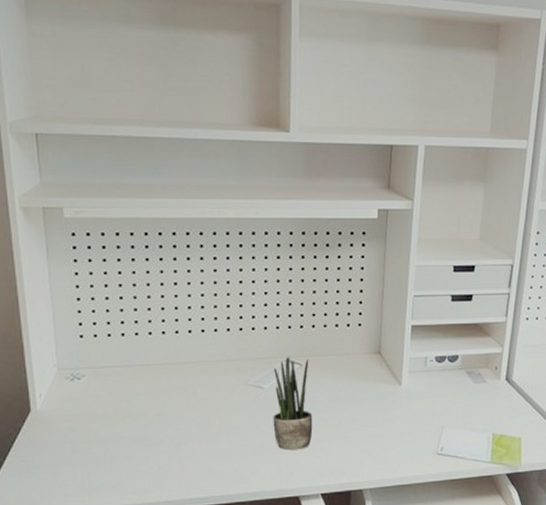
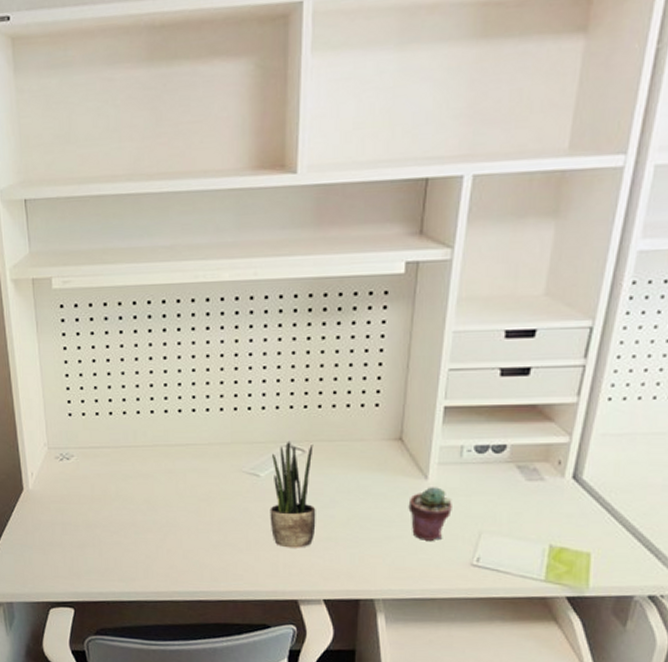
potted succulent: none [387,391,421,437] -> present [408,487,452,542]

